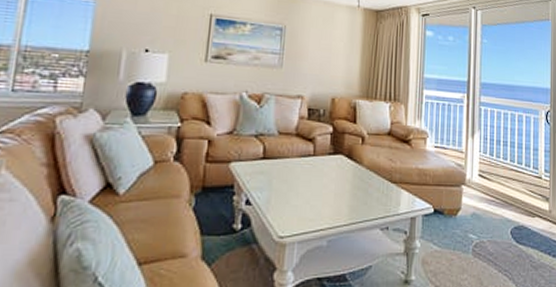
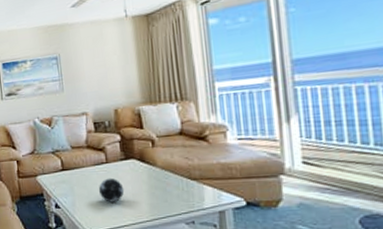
decorative orb: none [299,173,327,202] -> present [98,178,125,202]

